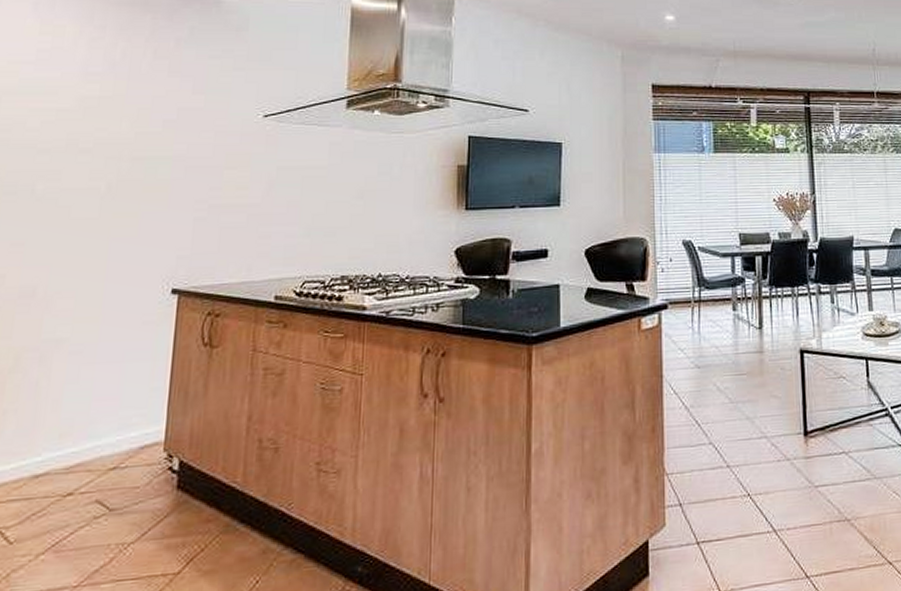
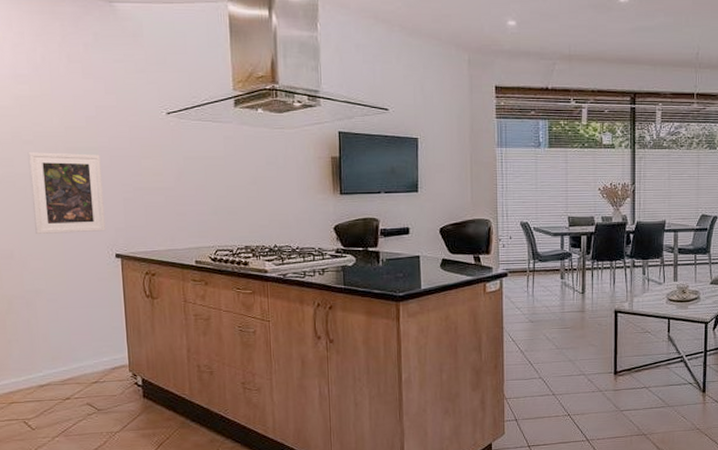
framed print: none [72,162,173,265] -> present [27,152,106,234]

